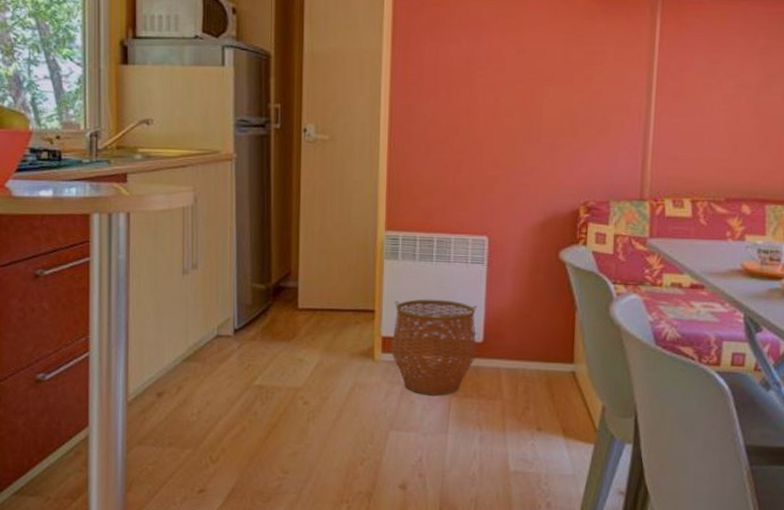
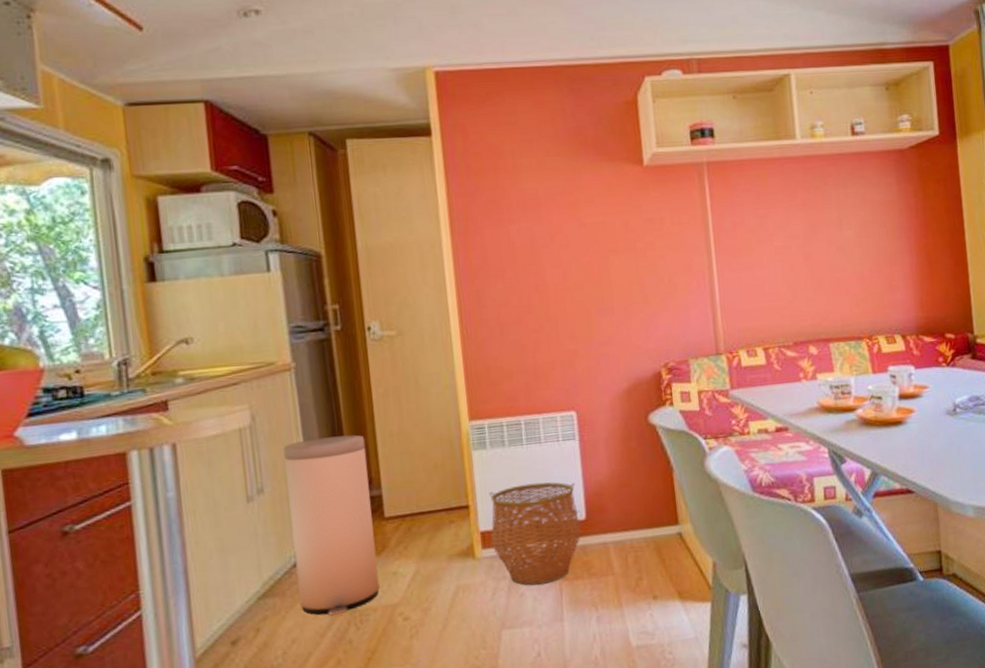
pedal bin: none [217,226,289,388] -> present [283,434,380,617]

